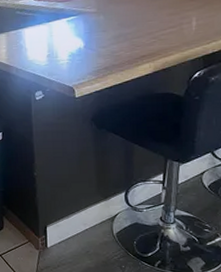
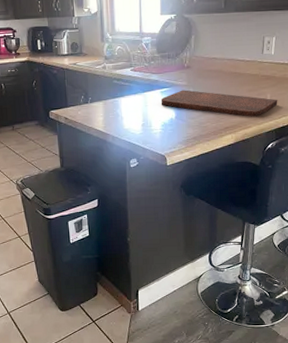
cutting board: none [67,17,206,44] -> present [161,90,278,117]

